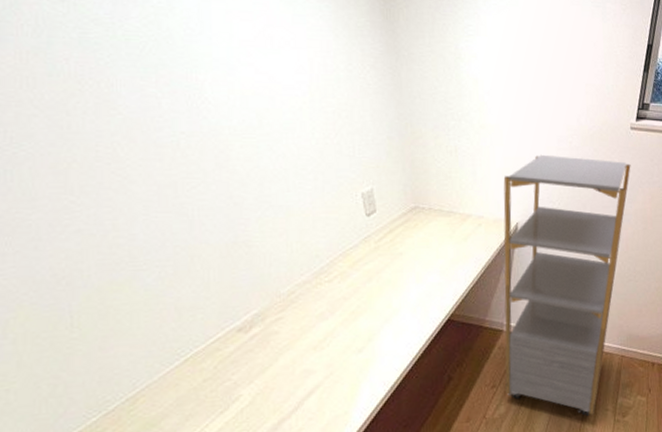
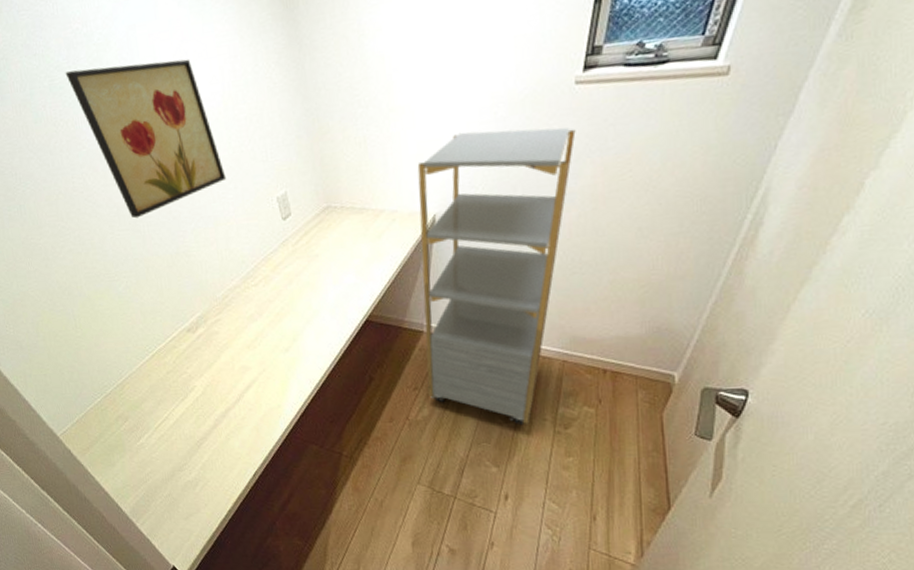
wall art: none [105,28,306,200] -> present [65,59,227,219]

